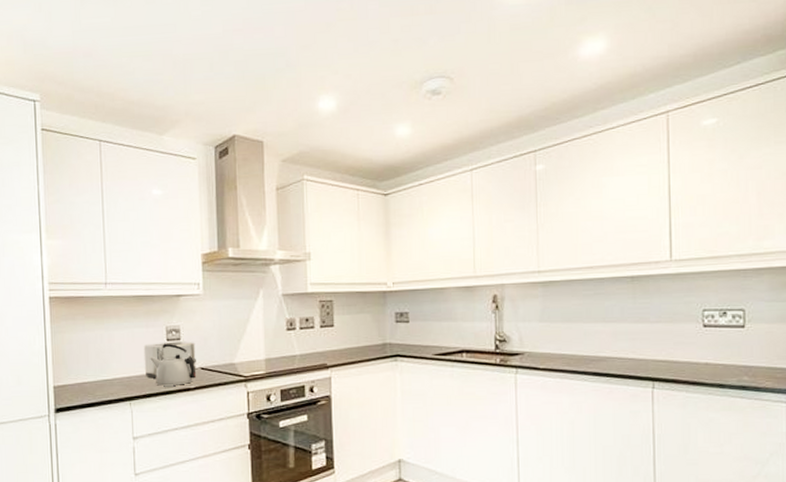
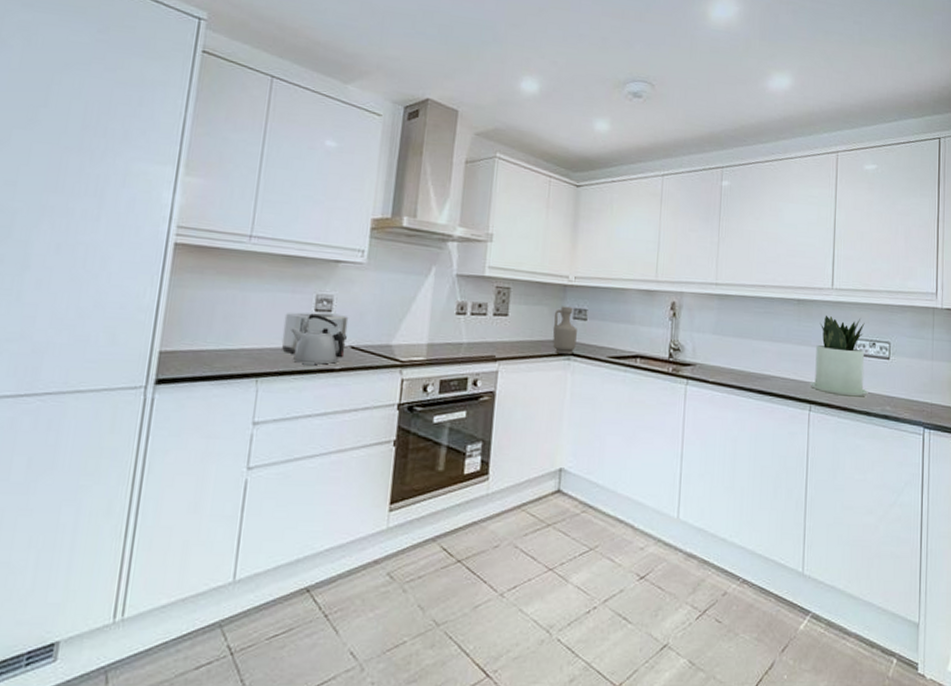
ceramic jug: none [377,311,401,357] -> present [552,306,577,355]
planter: none [651,288,722,370] -> present [810,315,870,397]

